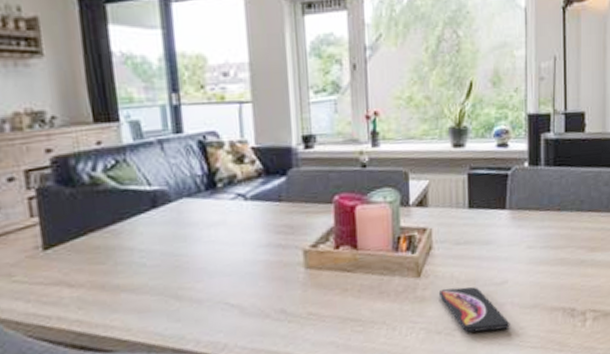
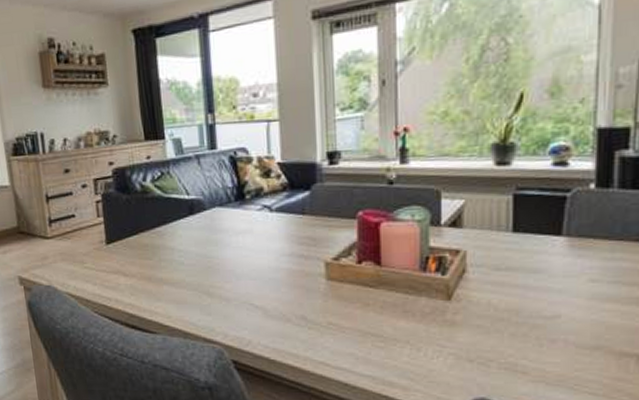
smartphone: present [438,287,510,333] -> none [471,316,562,368]

